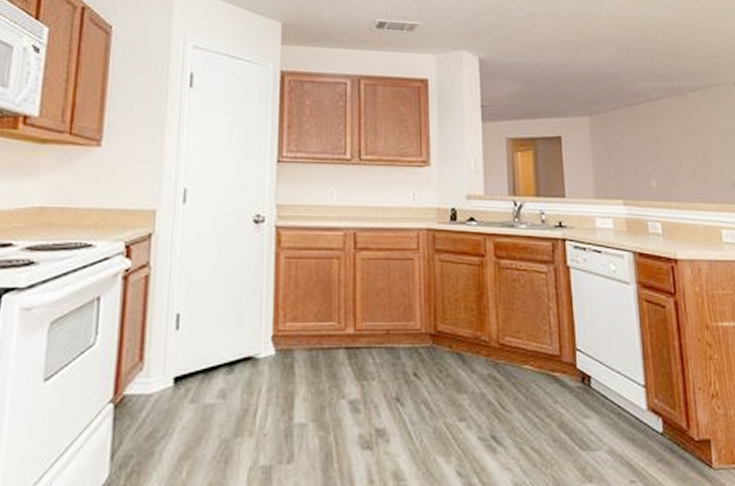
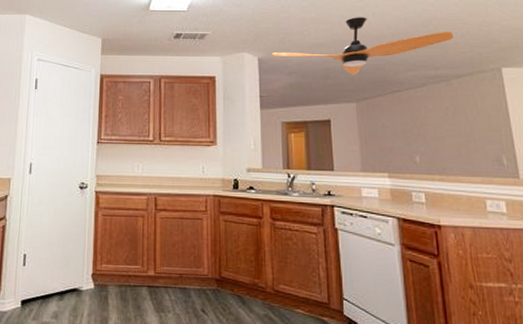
electric fan: none [495,14,690,85] -> present [272,17,454,76]

